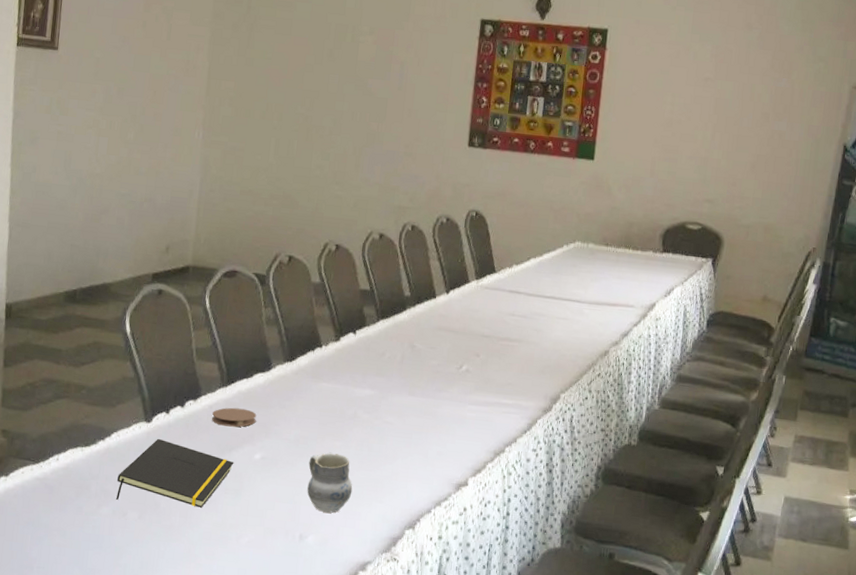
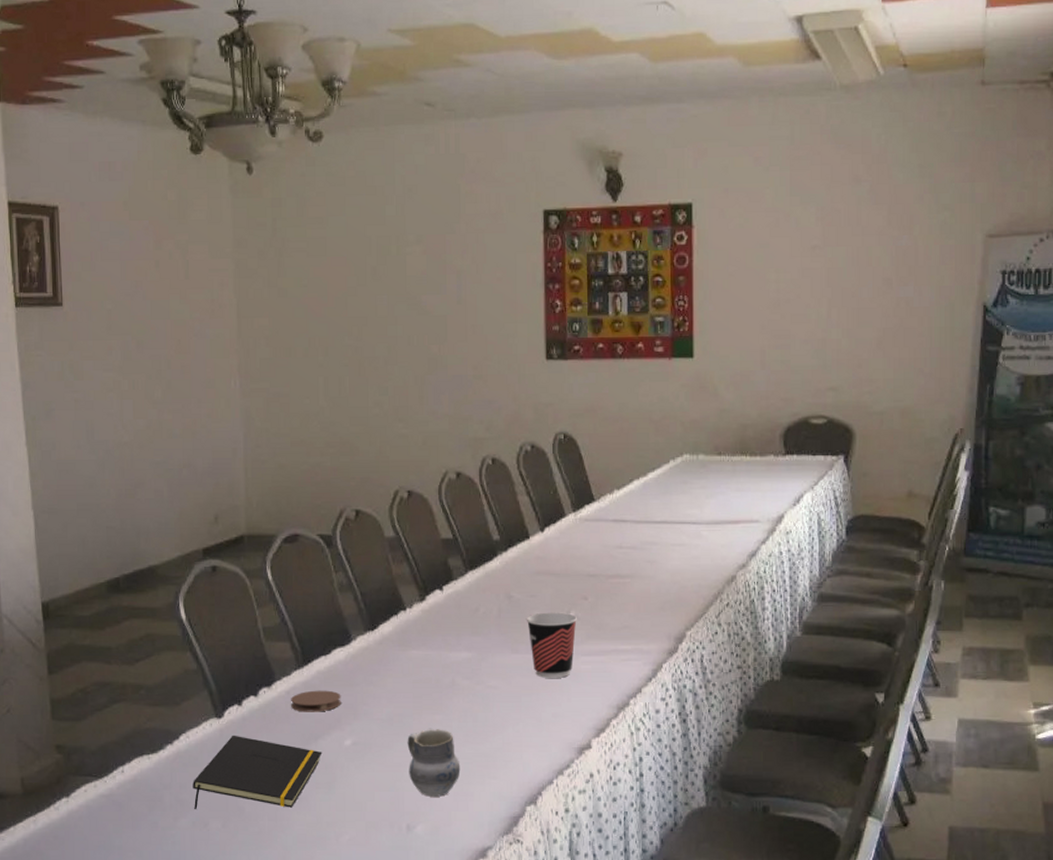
cup: none [424,363,469,422] -> present [526,612,577,678]

